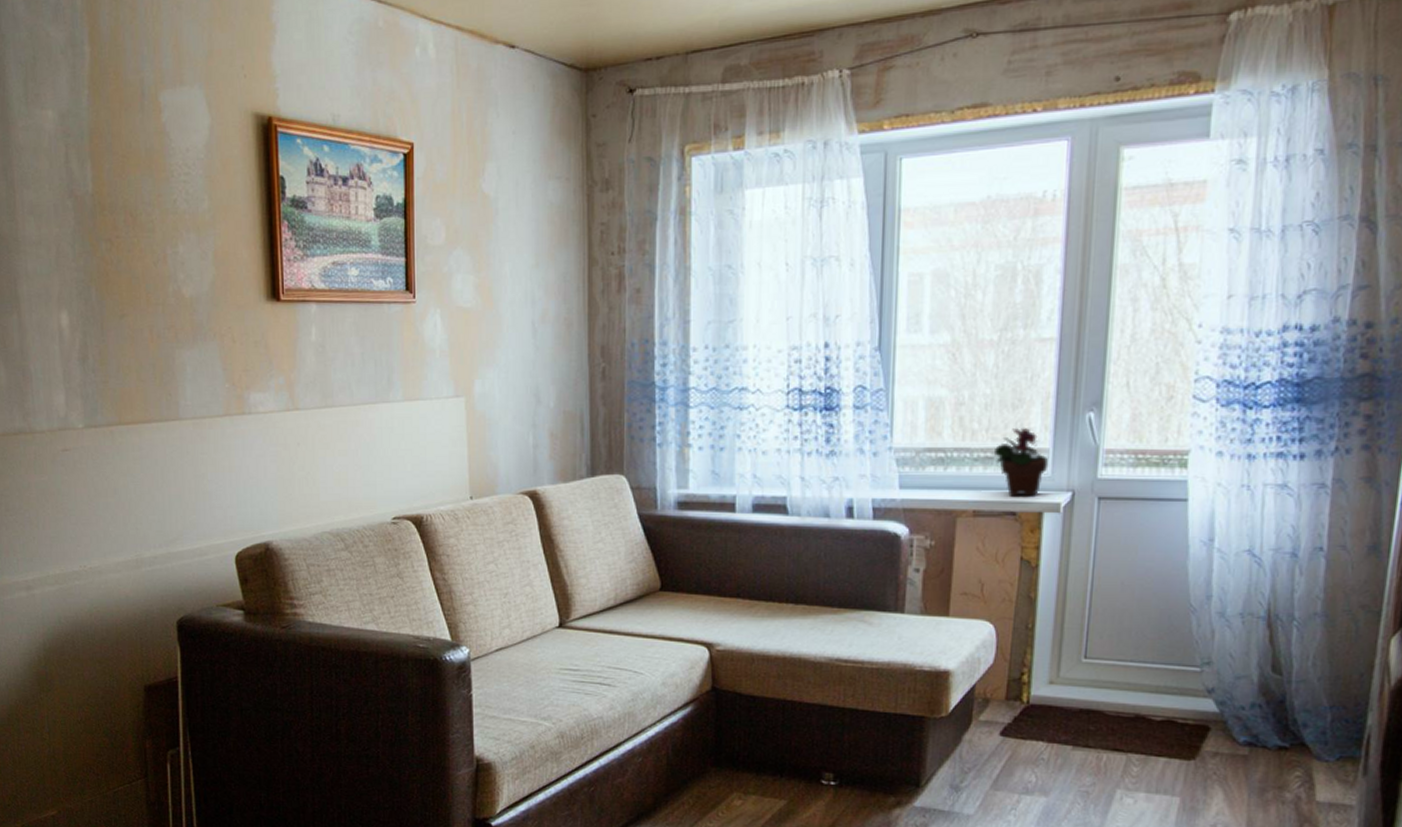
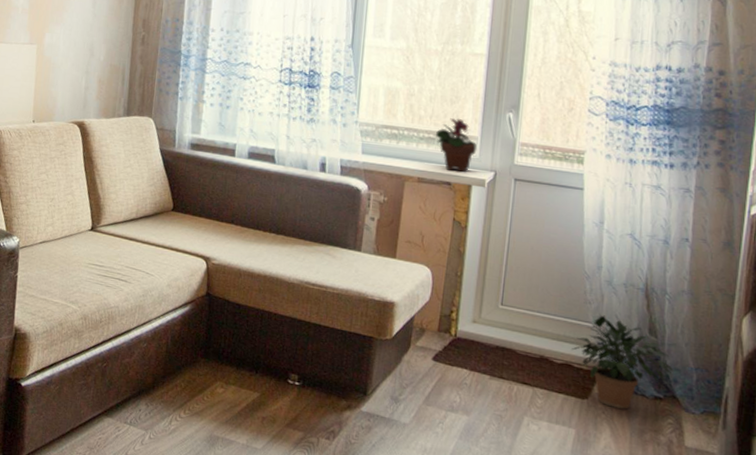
potted plant: none [1174,655,1303,766] -> present [571,315,674,409]

